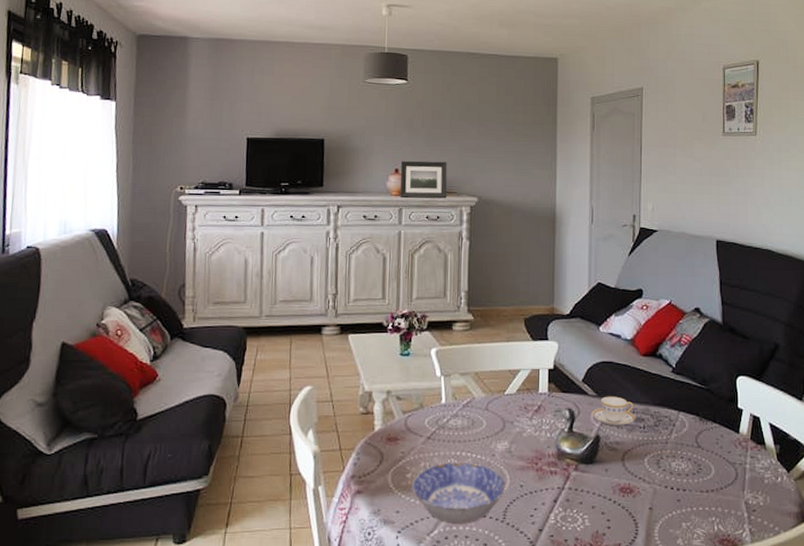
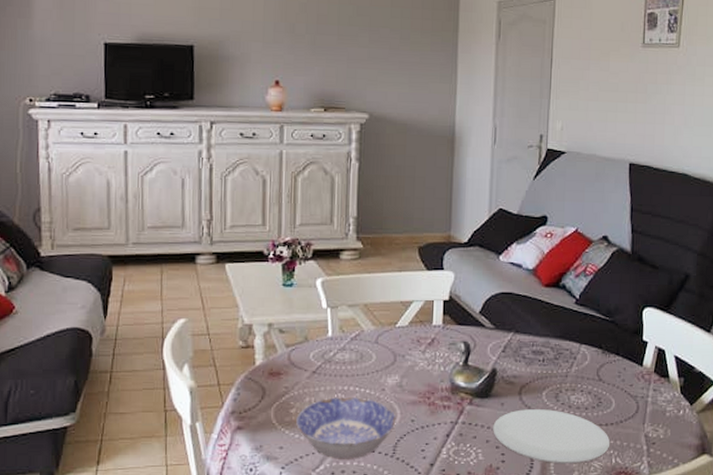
picture frame: present [400,160,447,199] -> none [281,71,335,115]
teacup: present [592,396,636,427] -> none [488,328,536,360]
plate: none [598,475,712,531] -> present [493,409,611,464]

